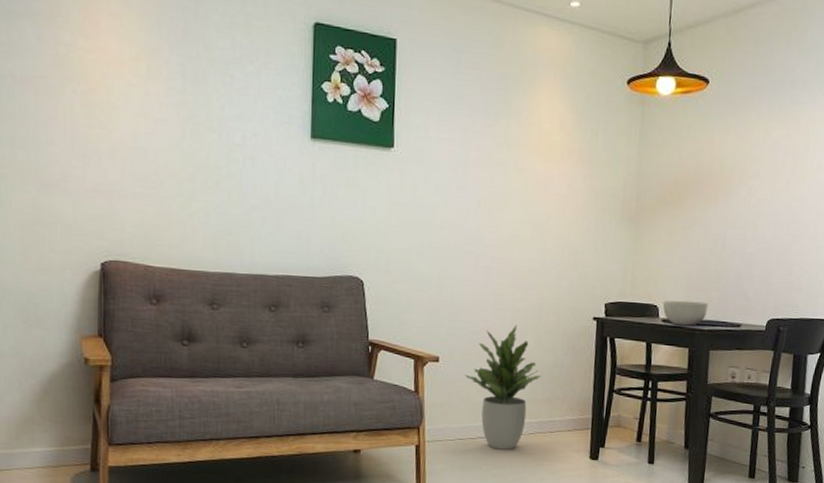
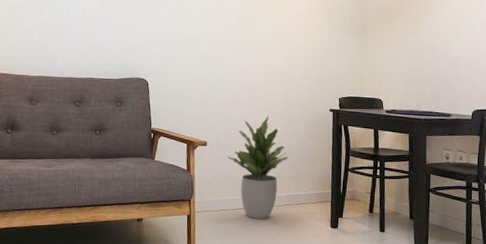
bowl: present [662,300,709,327] -> none [386,95,423,117]

